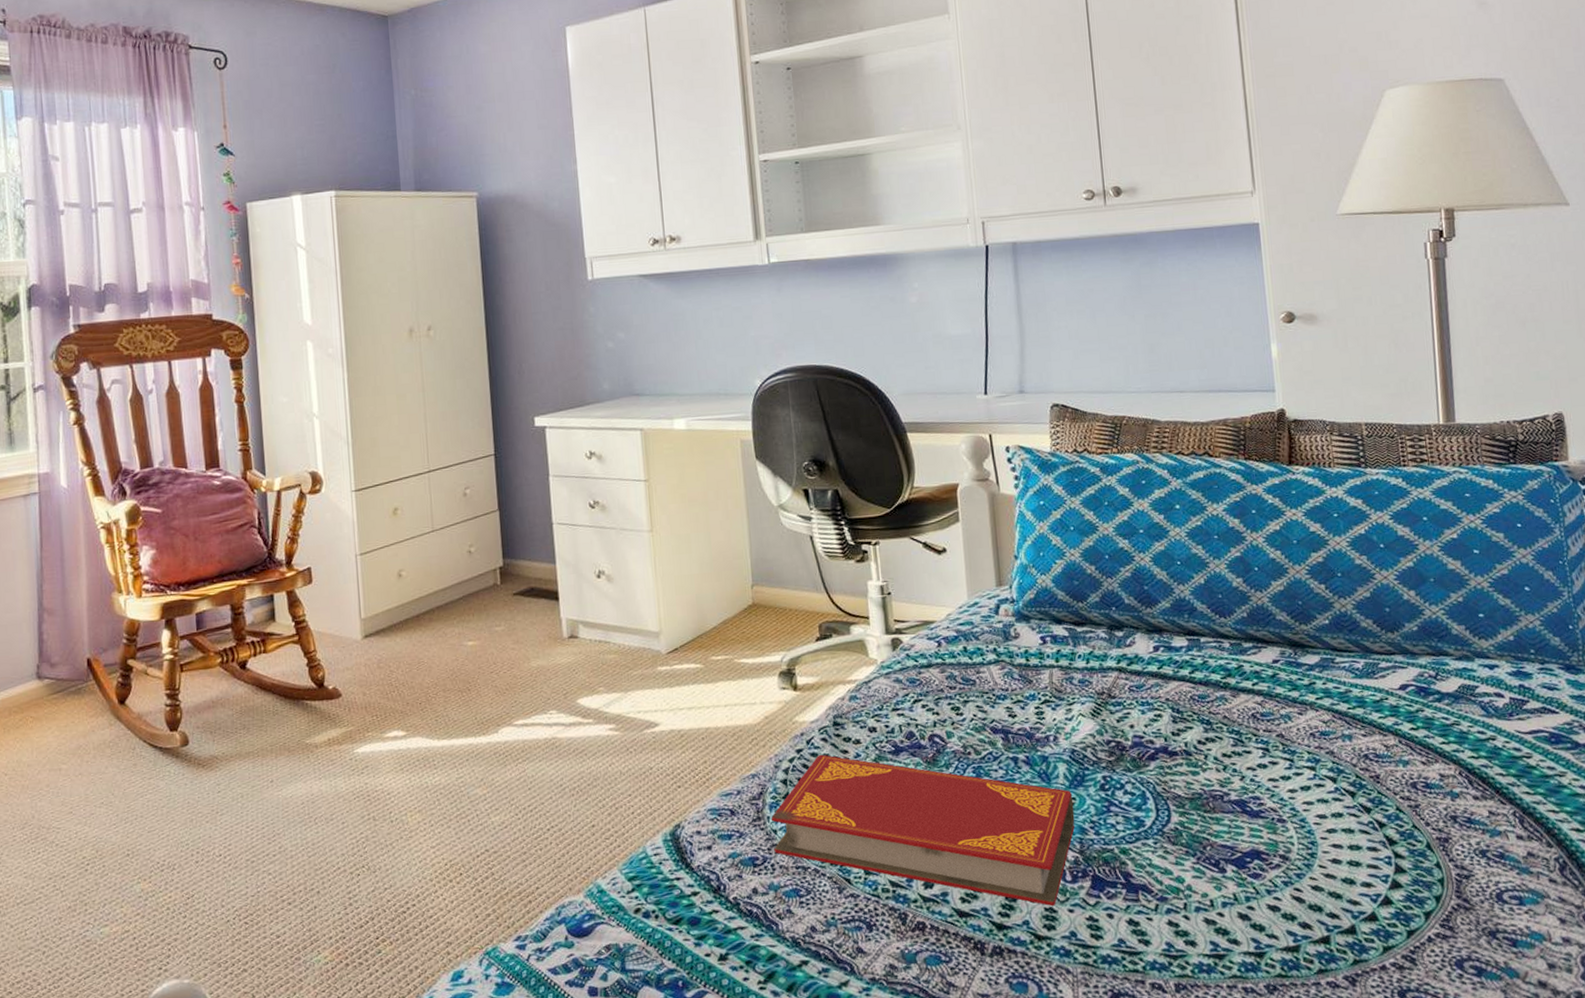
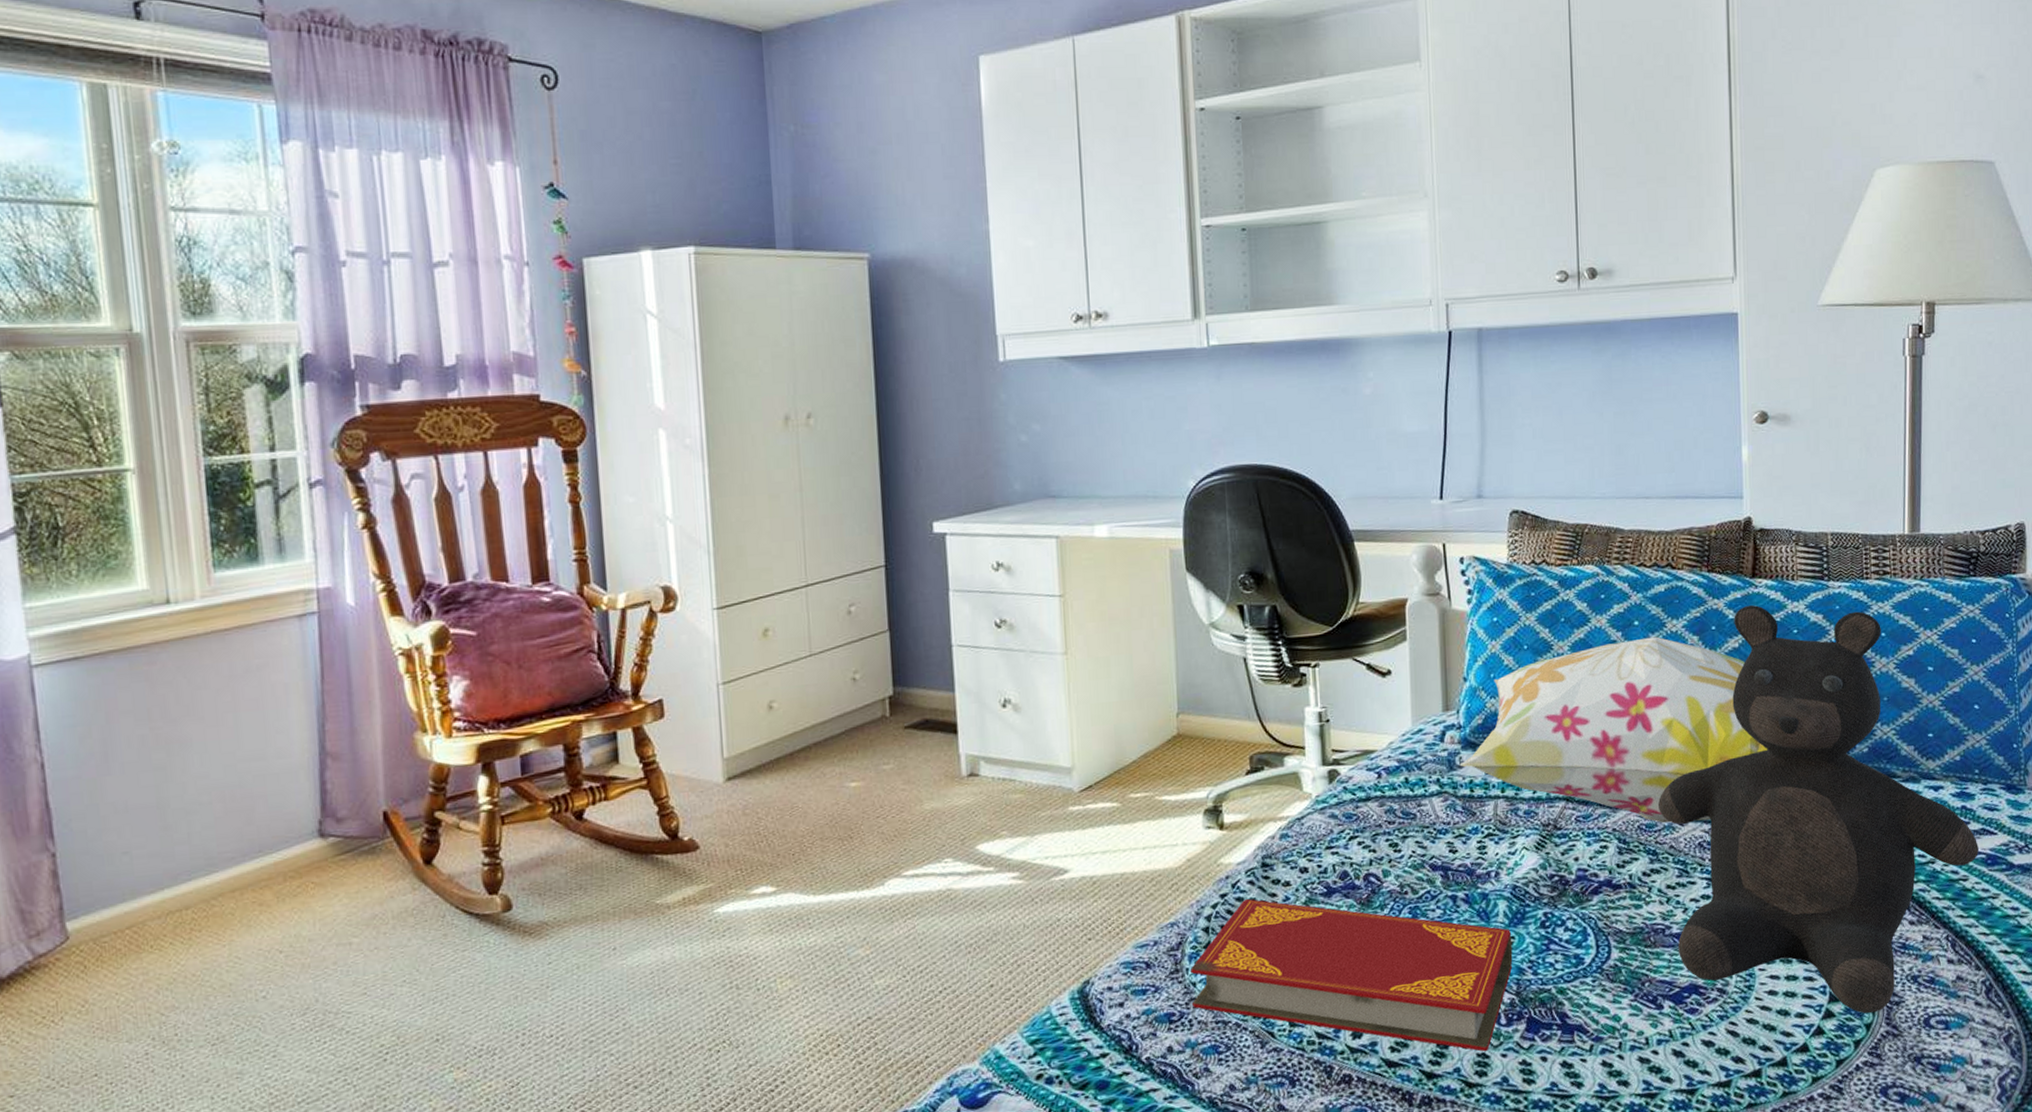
decorative pillow: none [1014,519,1315,695] -> present [1459,636,1767,824]
teddy bear: none [1208,490,1541,886] -> present [1657,604,1979,1014]

